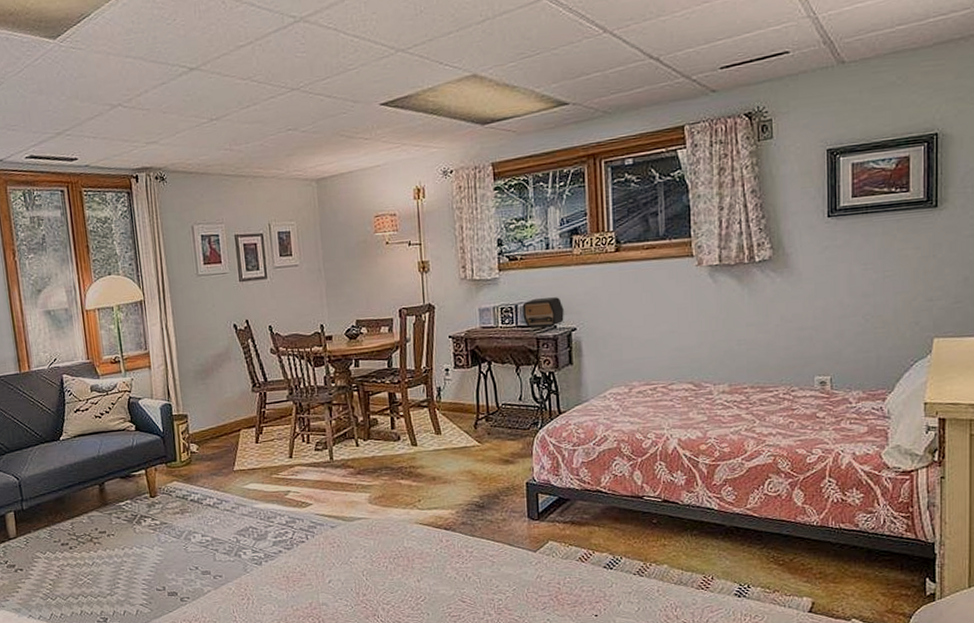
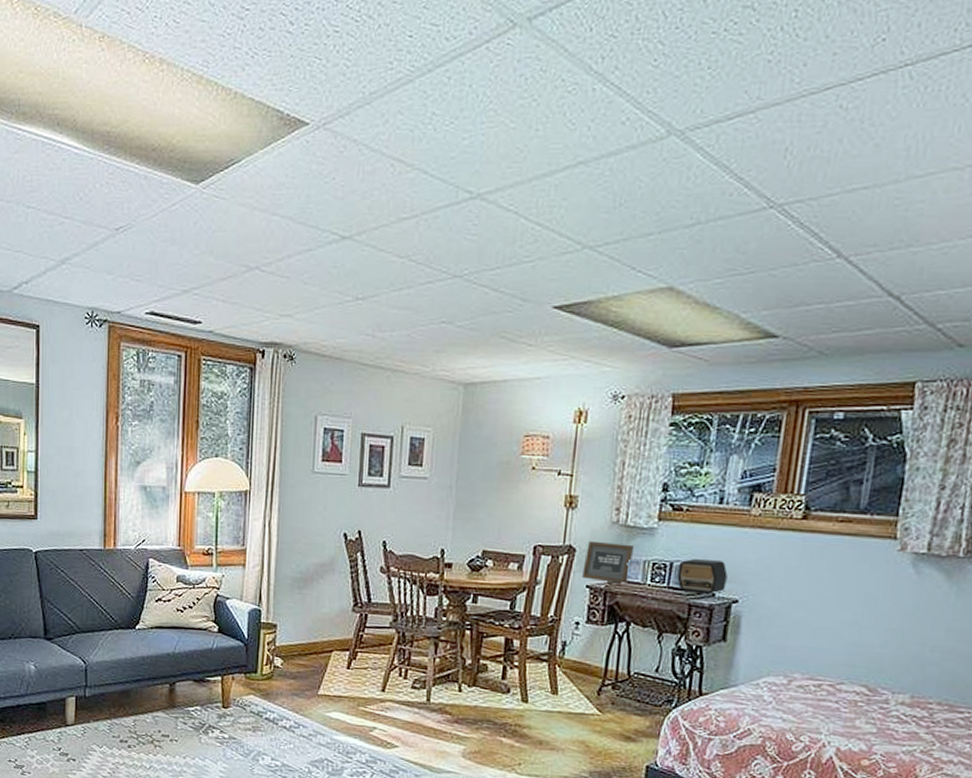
picture frame: none [443,295,484,331] -> present [582,540,635,585]

